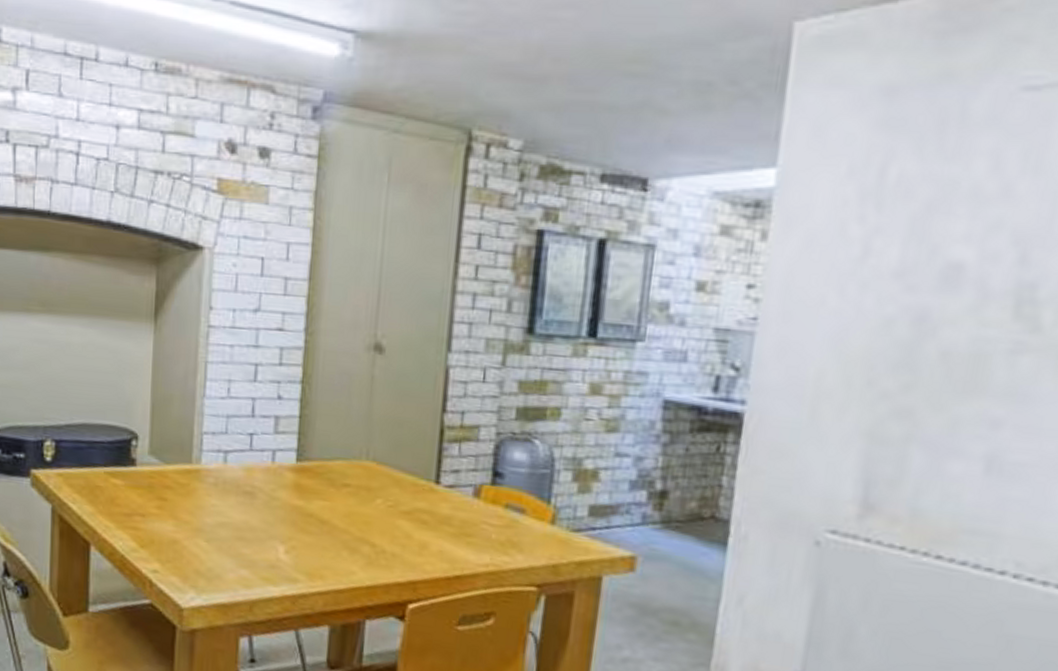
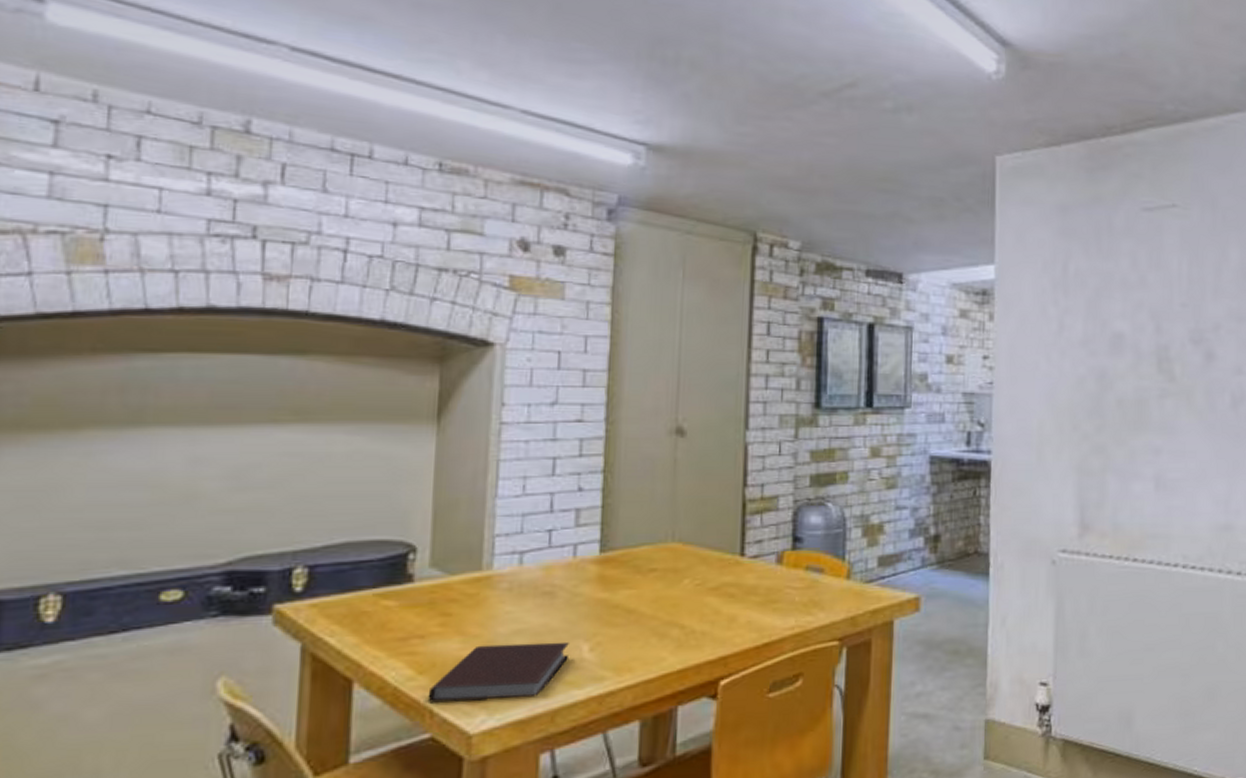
notebook: none [148,531,266,586] -> present [428,641,569,703]

